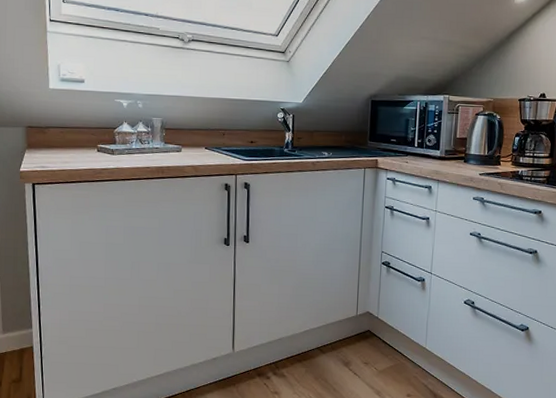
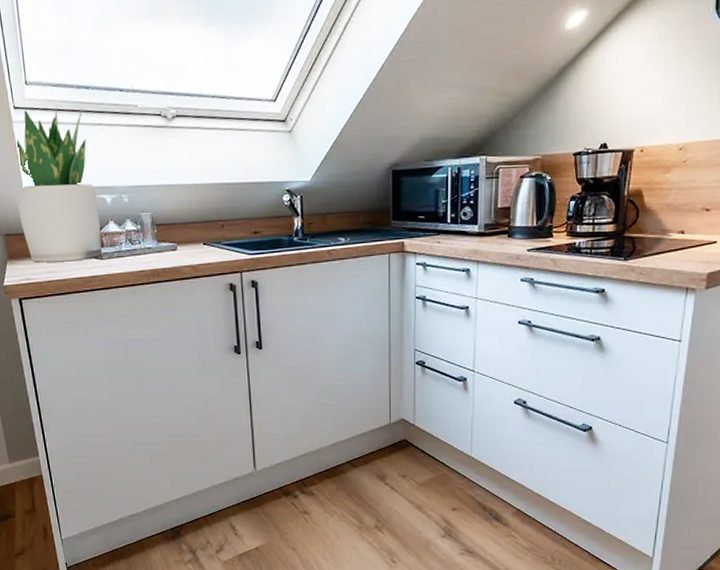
planter: none [41,22,115,154] -> present [15,105,102,263]

